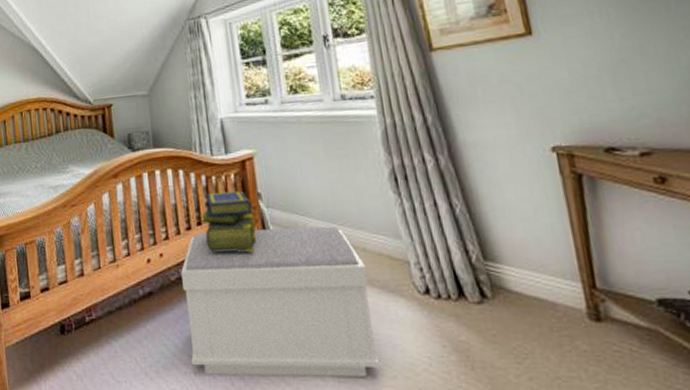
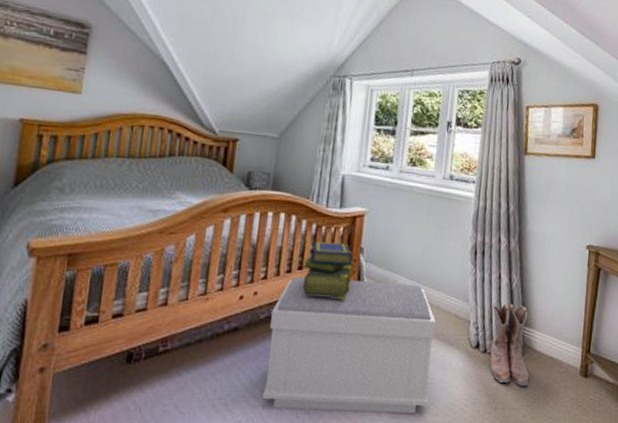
boots: none [435,235,513,339] -> present [489,303,530,387]

